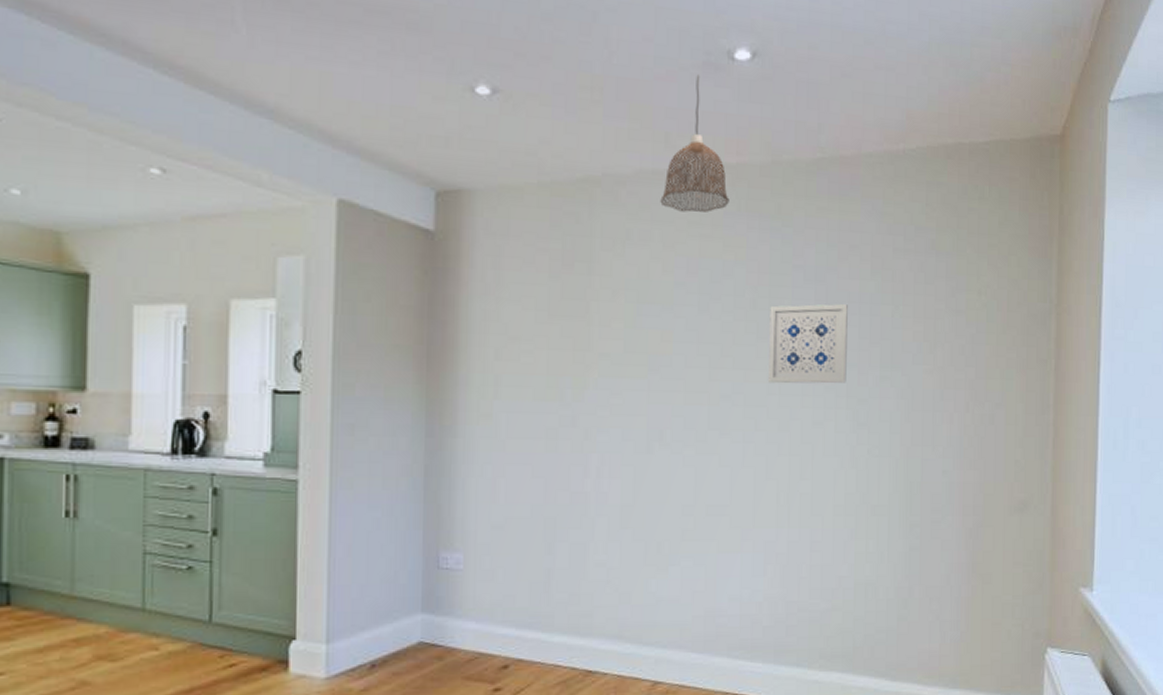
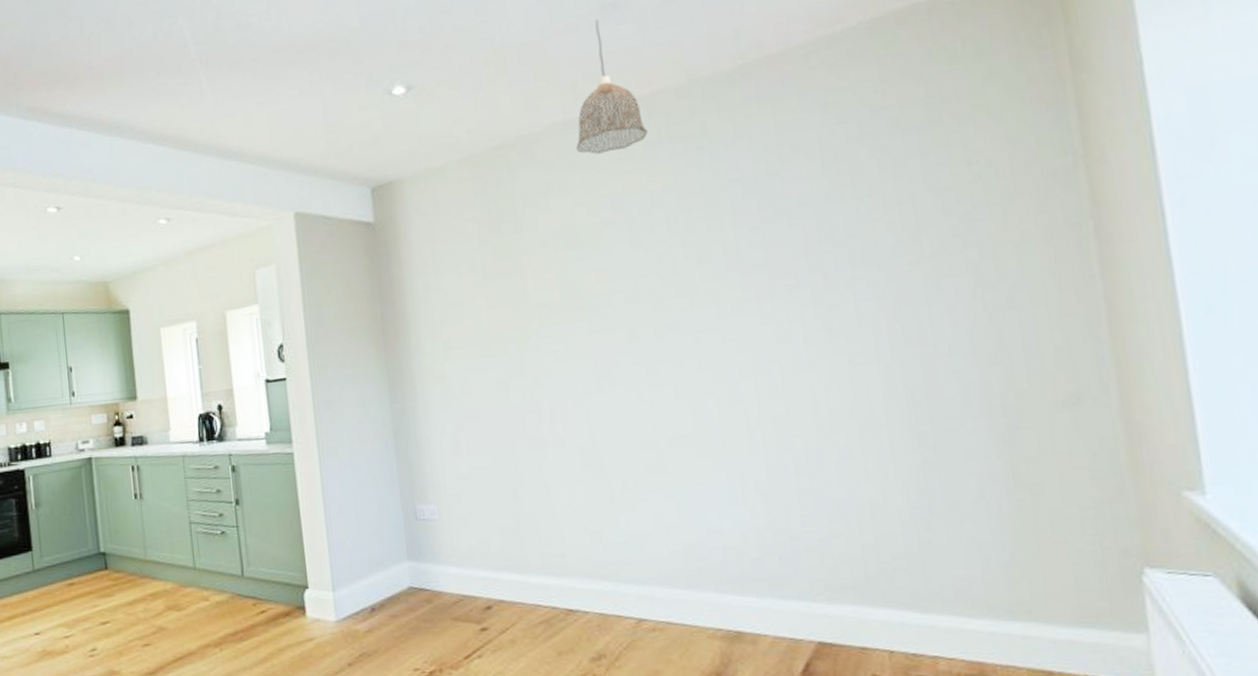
wall art: present [768,304,848,384] -> none [708,208,811,305]

